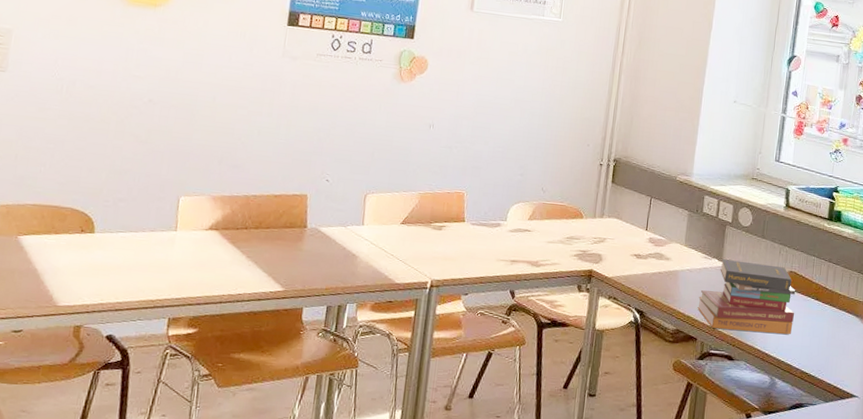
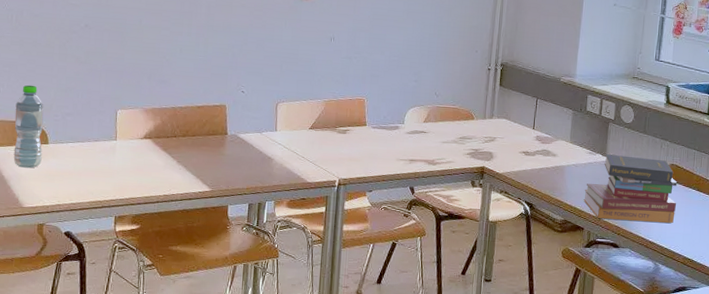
water bottle: none [50,165,93,261] -> present [13,85,44,168]

